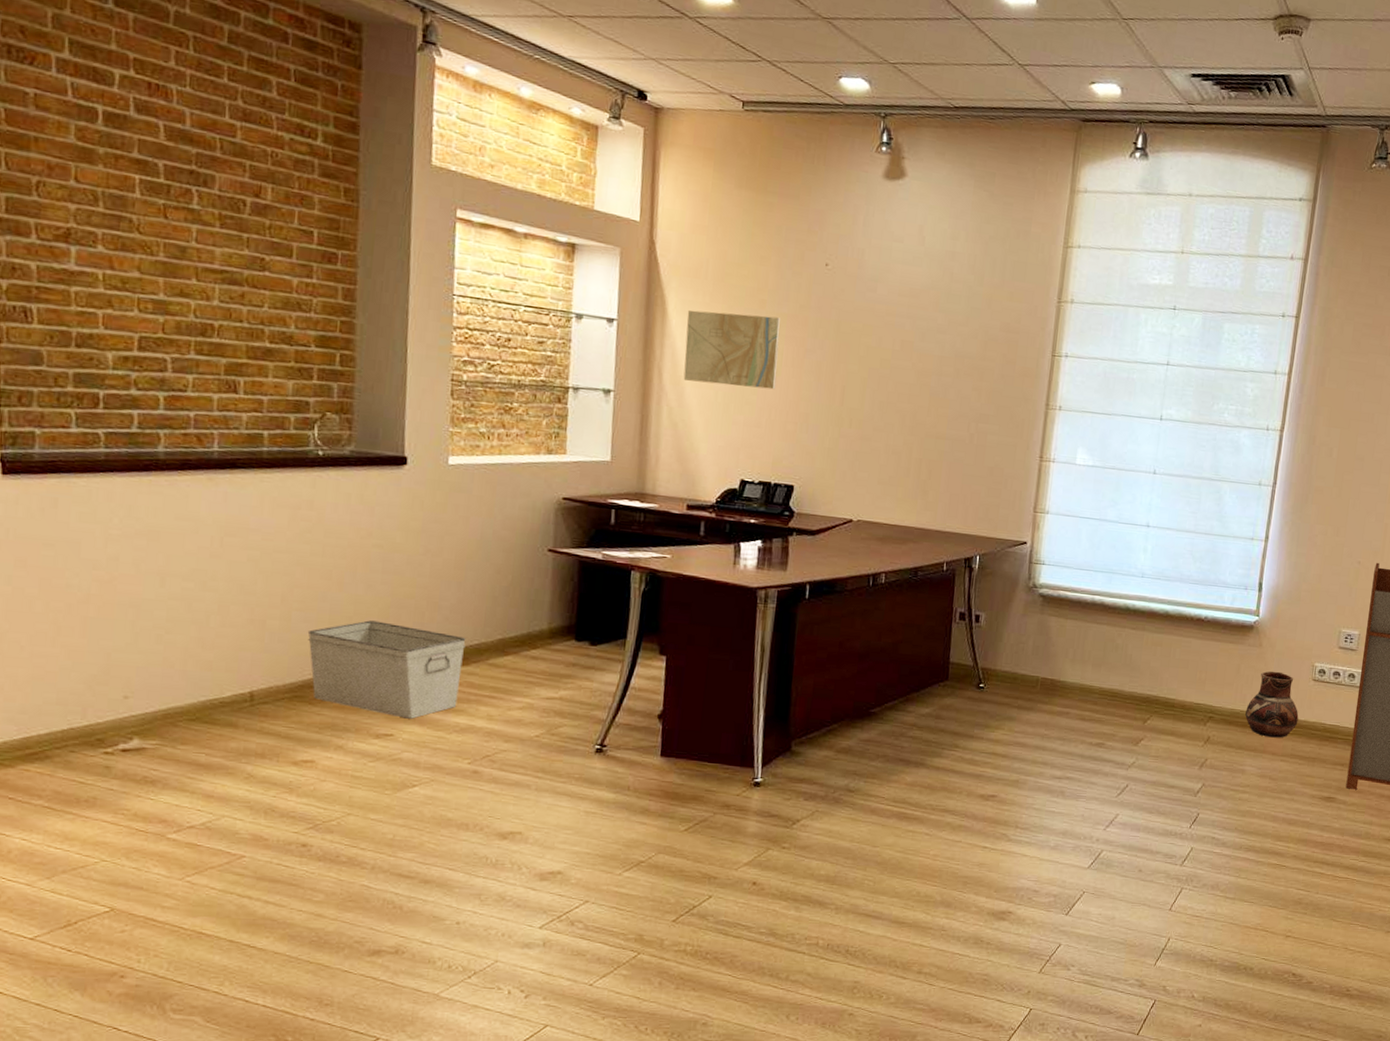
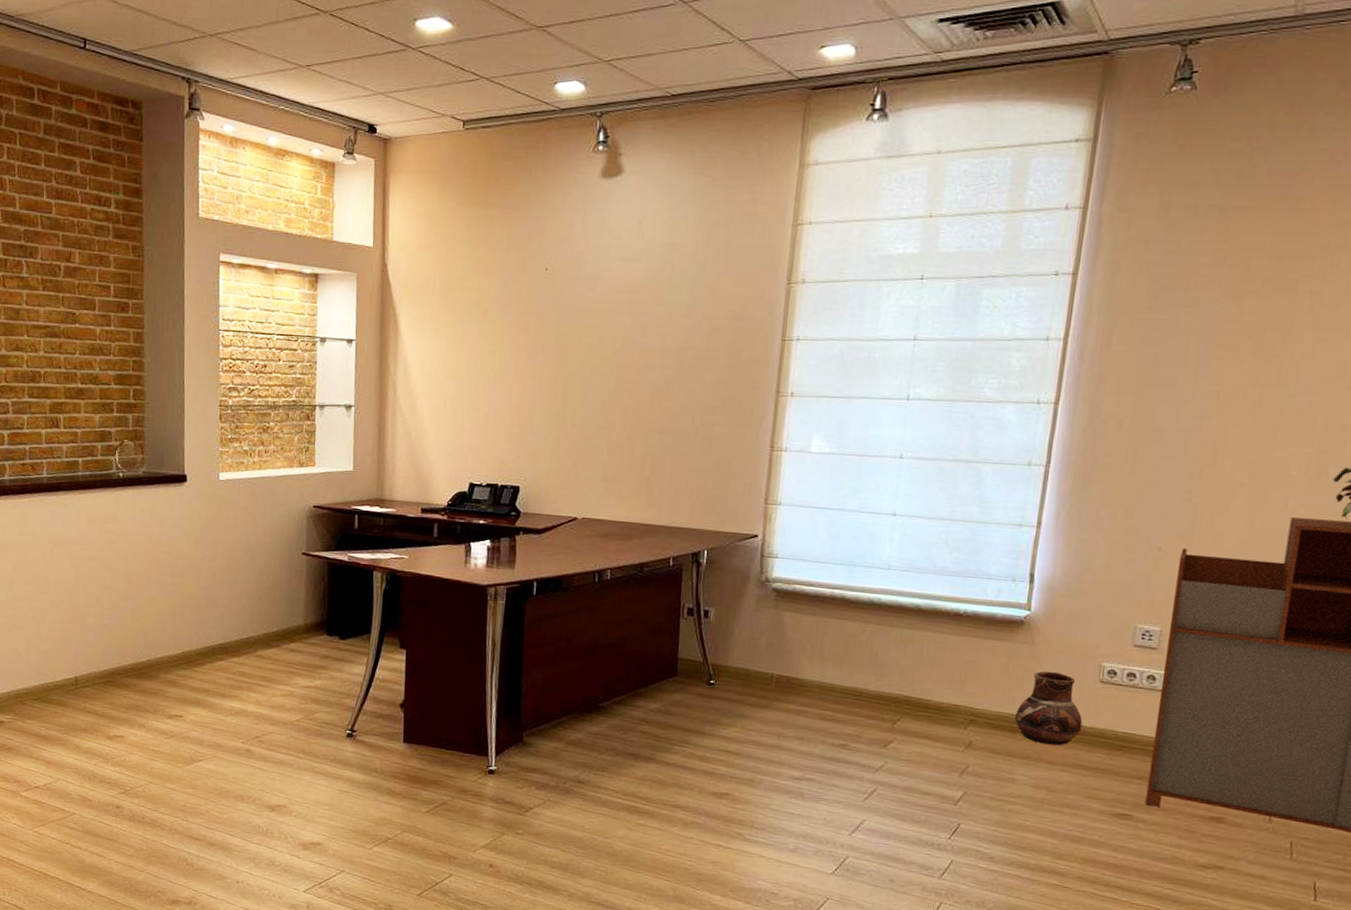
storage bin: present [307,620,466,719] -> none [115,617,237,703]
map: present [683,310,780,390] -> none [415,324,504,395]

